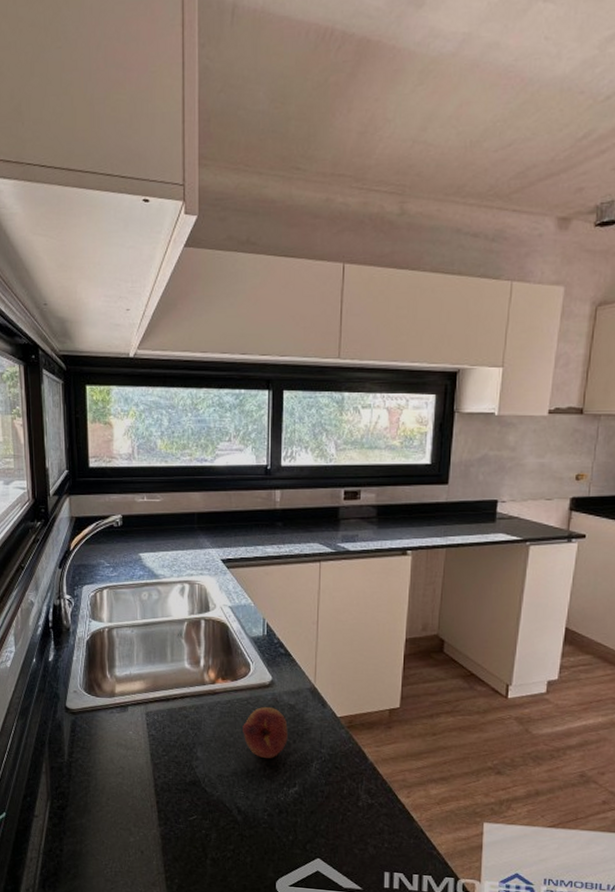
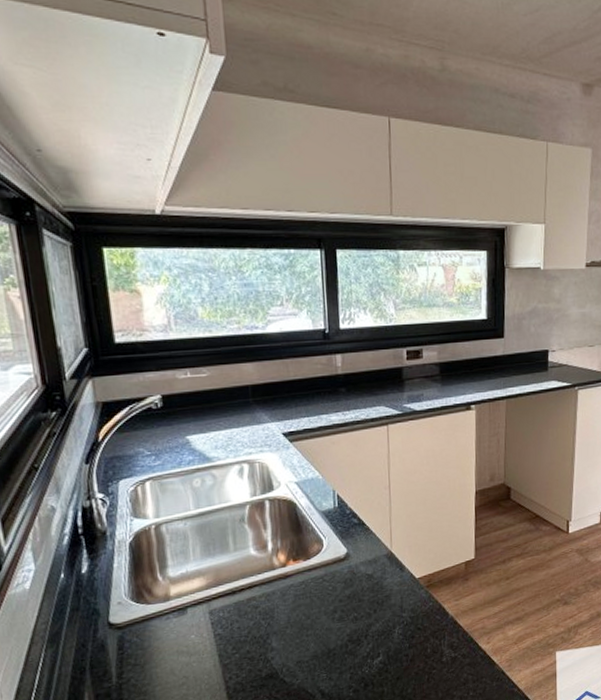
fruit: present [243,707,288,758] -> none [320,581,368,634]

